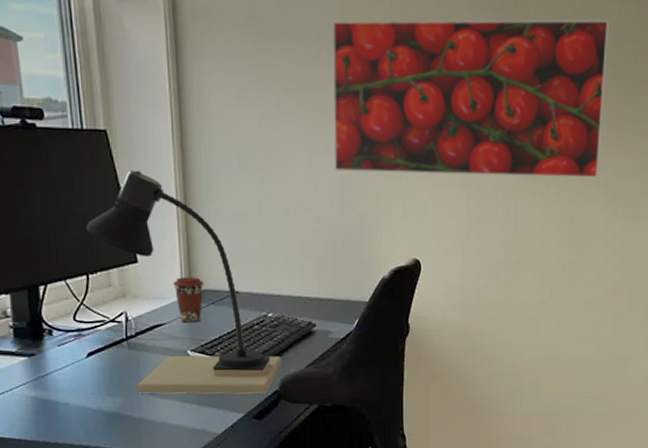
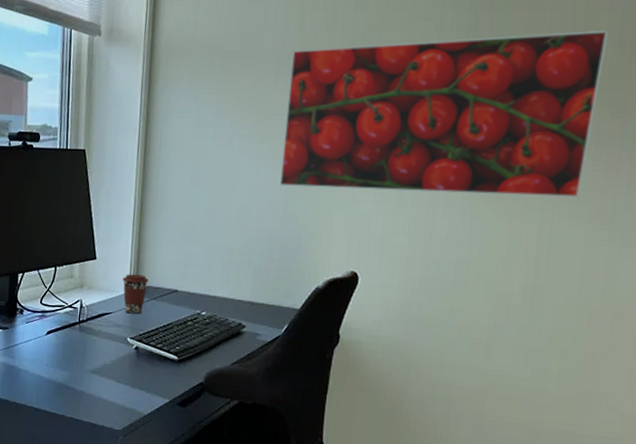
desk lamp: present [86,170,281,394] -> none [59,182,209,384]

